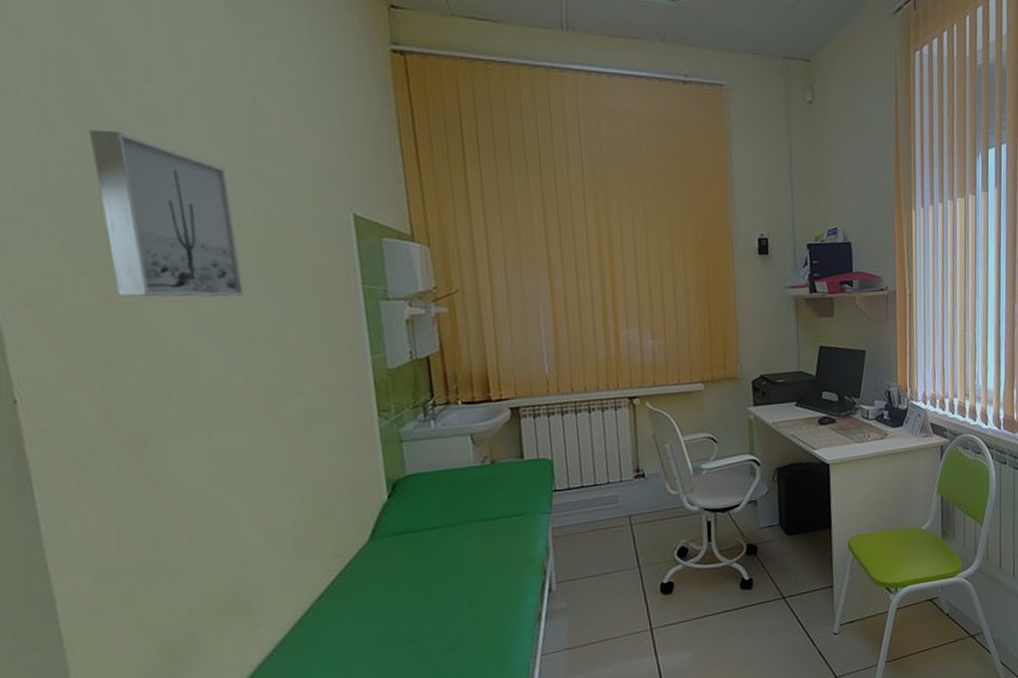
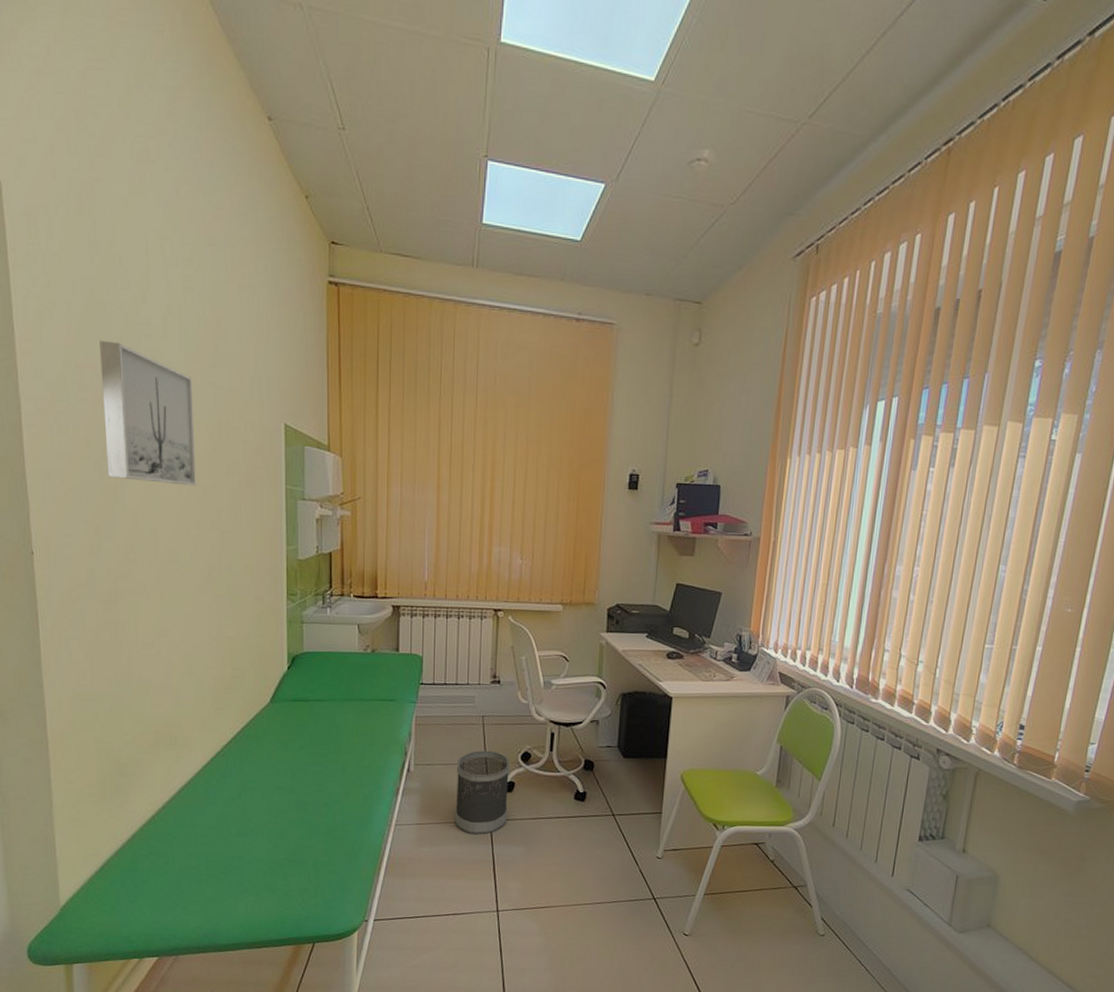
wastebasket: none [605,552,670,649] -> present [455,750,510,835]

